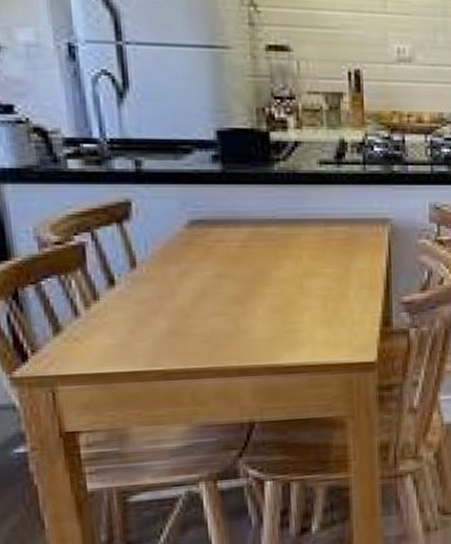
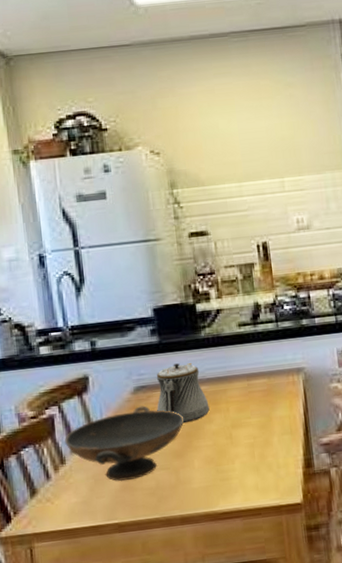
decorative bowl: none [99,242,248,325] -> present [65,405,184,482]
teapot: none [215,198,279,267] -> present [156,363,210,424]

